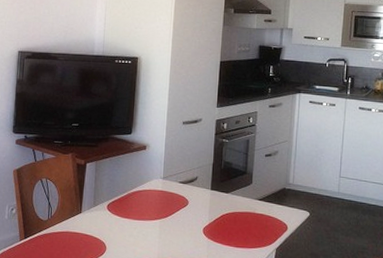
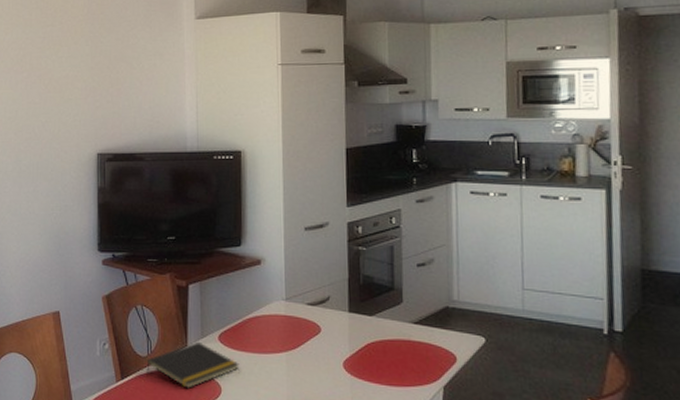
notepad: none [46,209,122,247] -> present [146,341,239,389]

